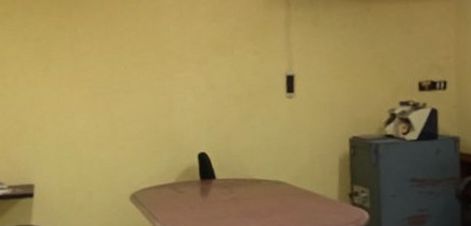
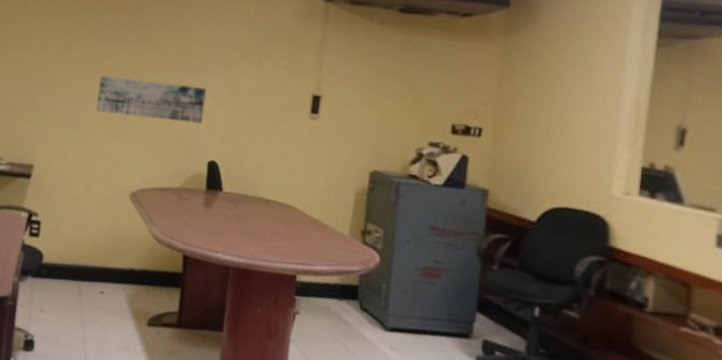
wall art: none [82,85,187,125] -> present [95,74,207,124]

